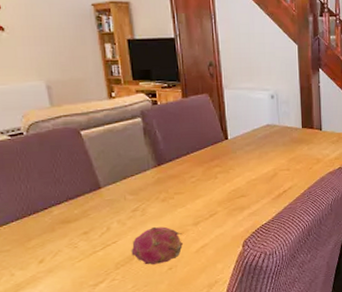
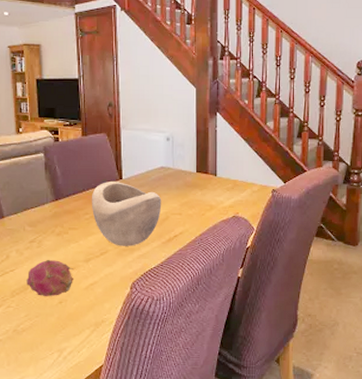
decorative bowl: none [196,141,270,206] -> present [91,180,162,246]

